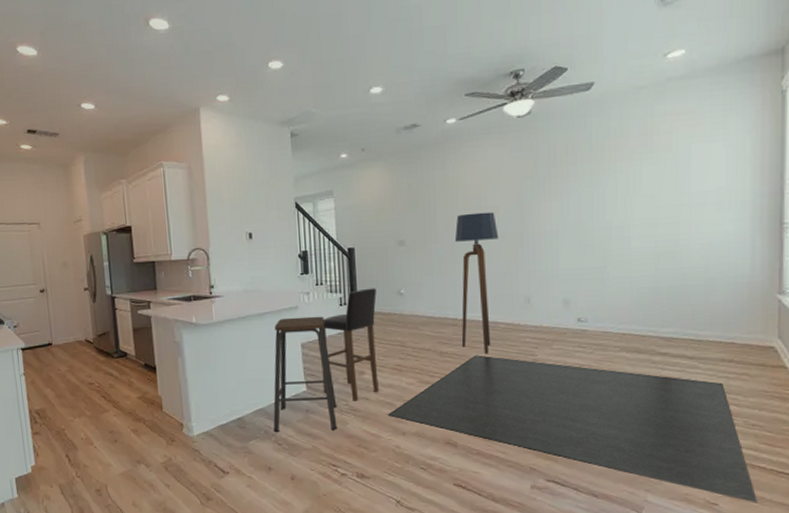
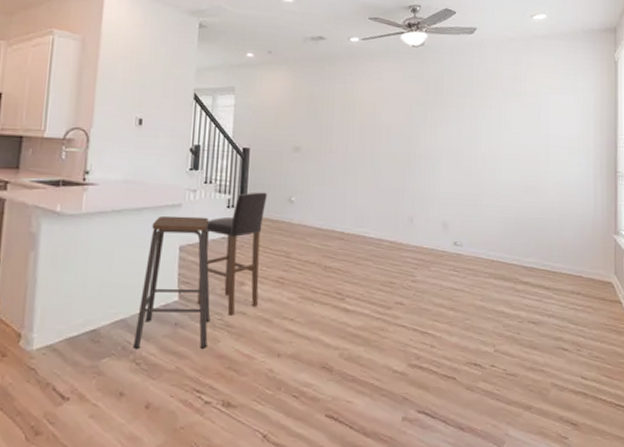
area rug: present [388,355,757,503] -> none [264,272,600,437]
floor lamp: present [454,211,499,355] -> none [346,128,389,272]

